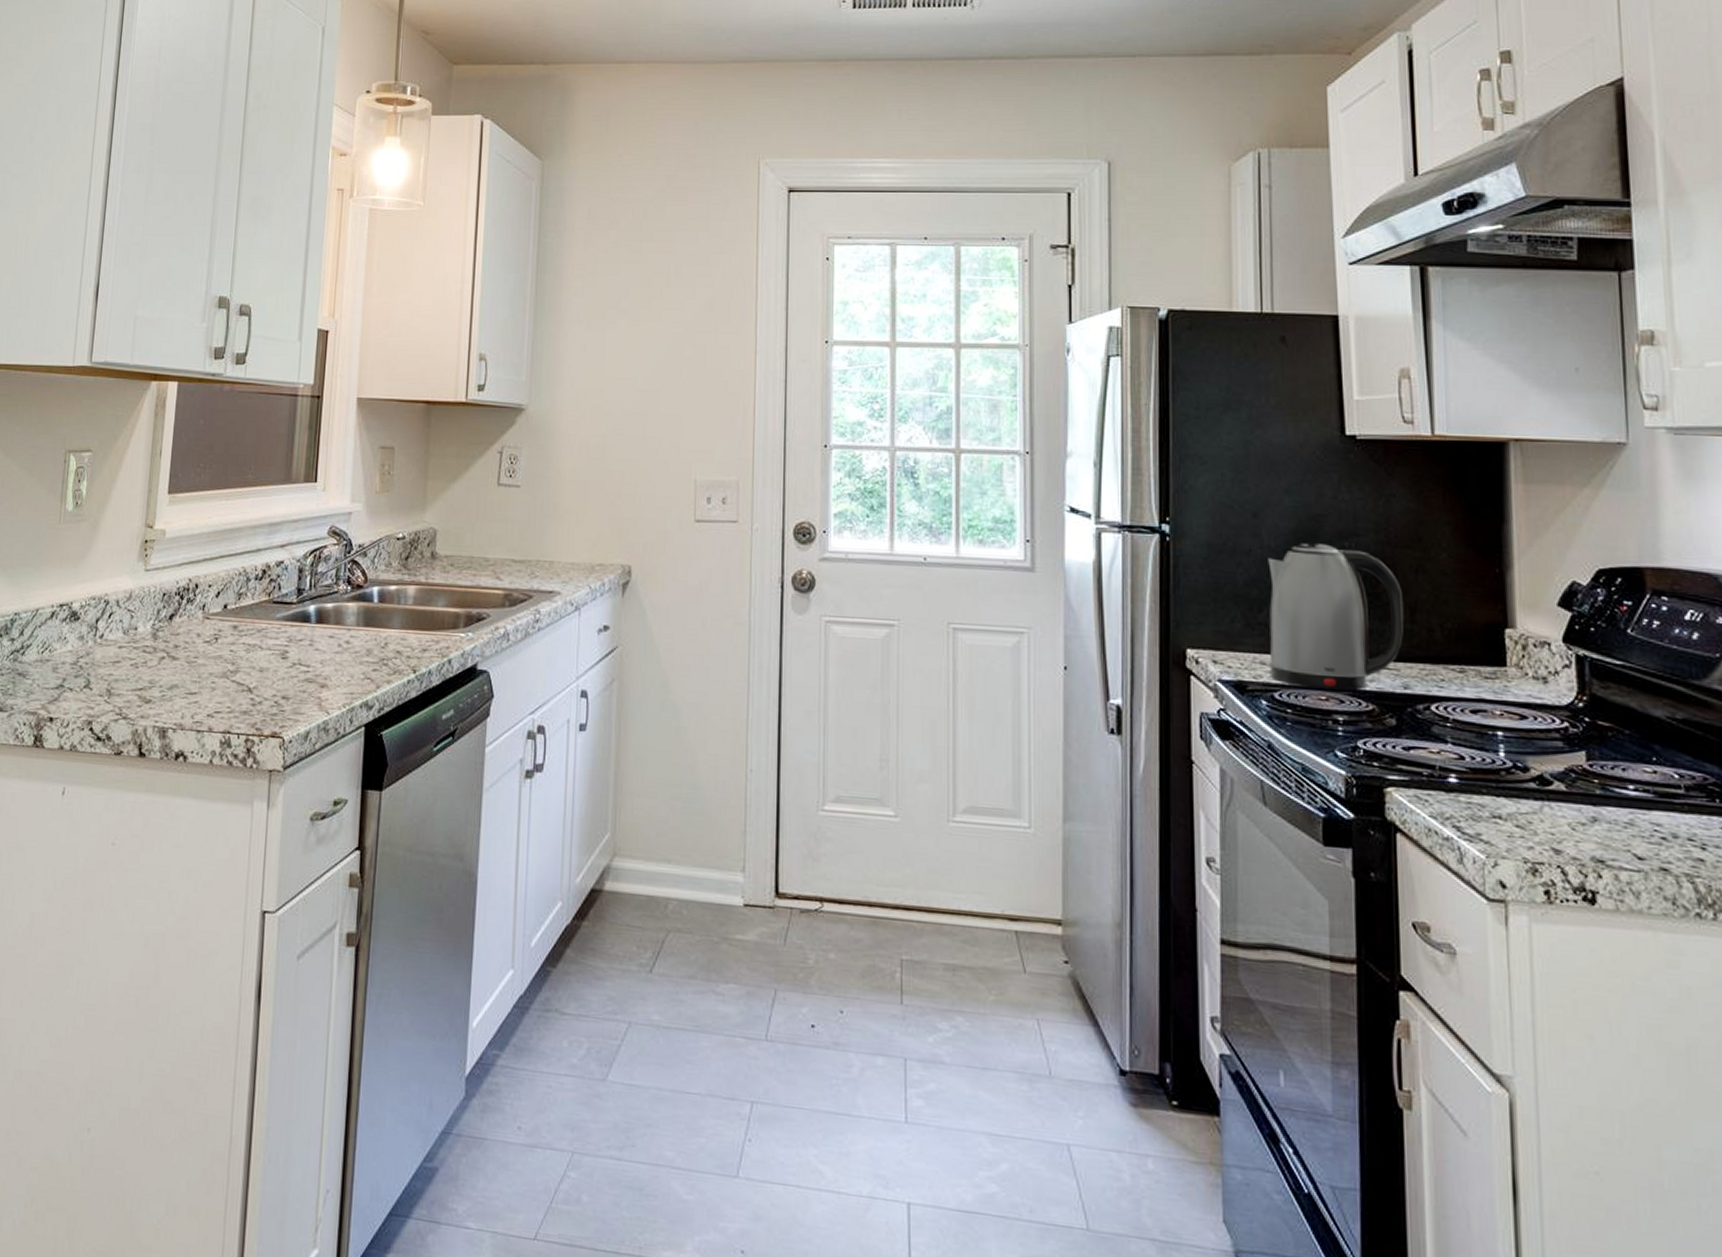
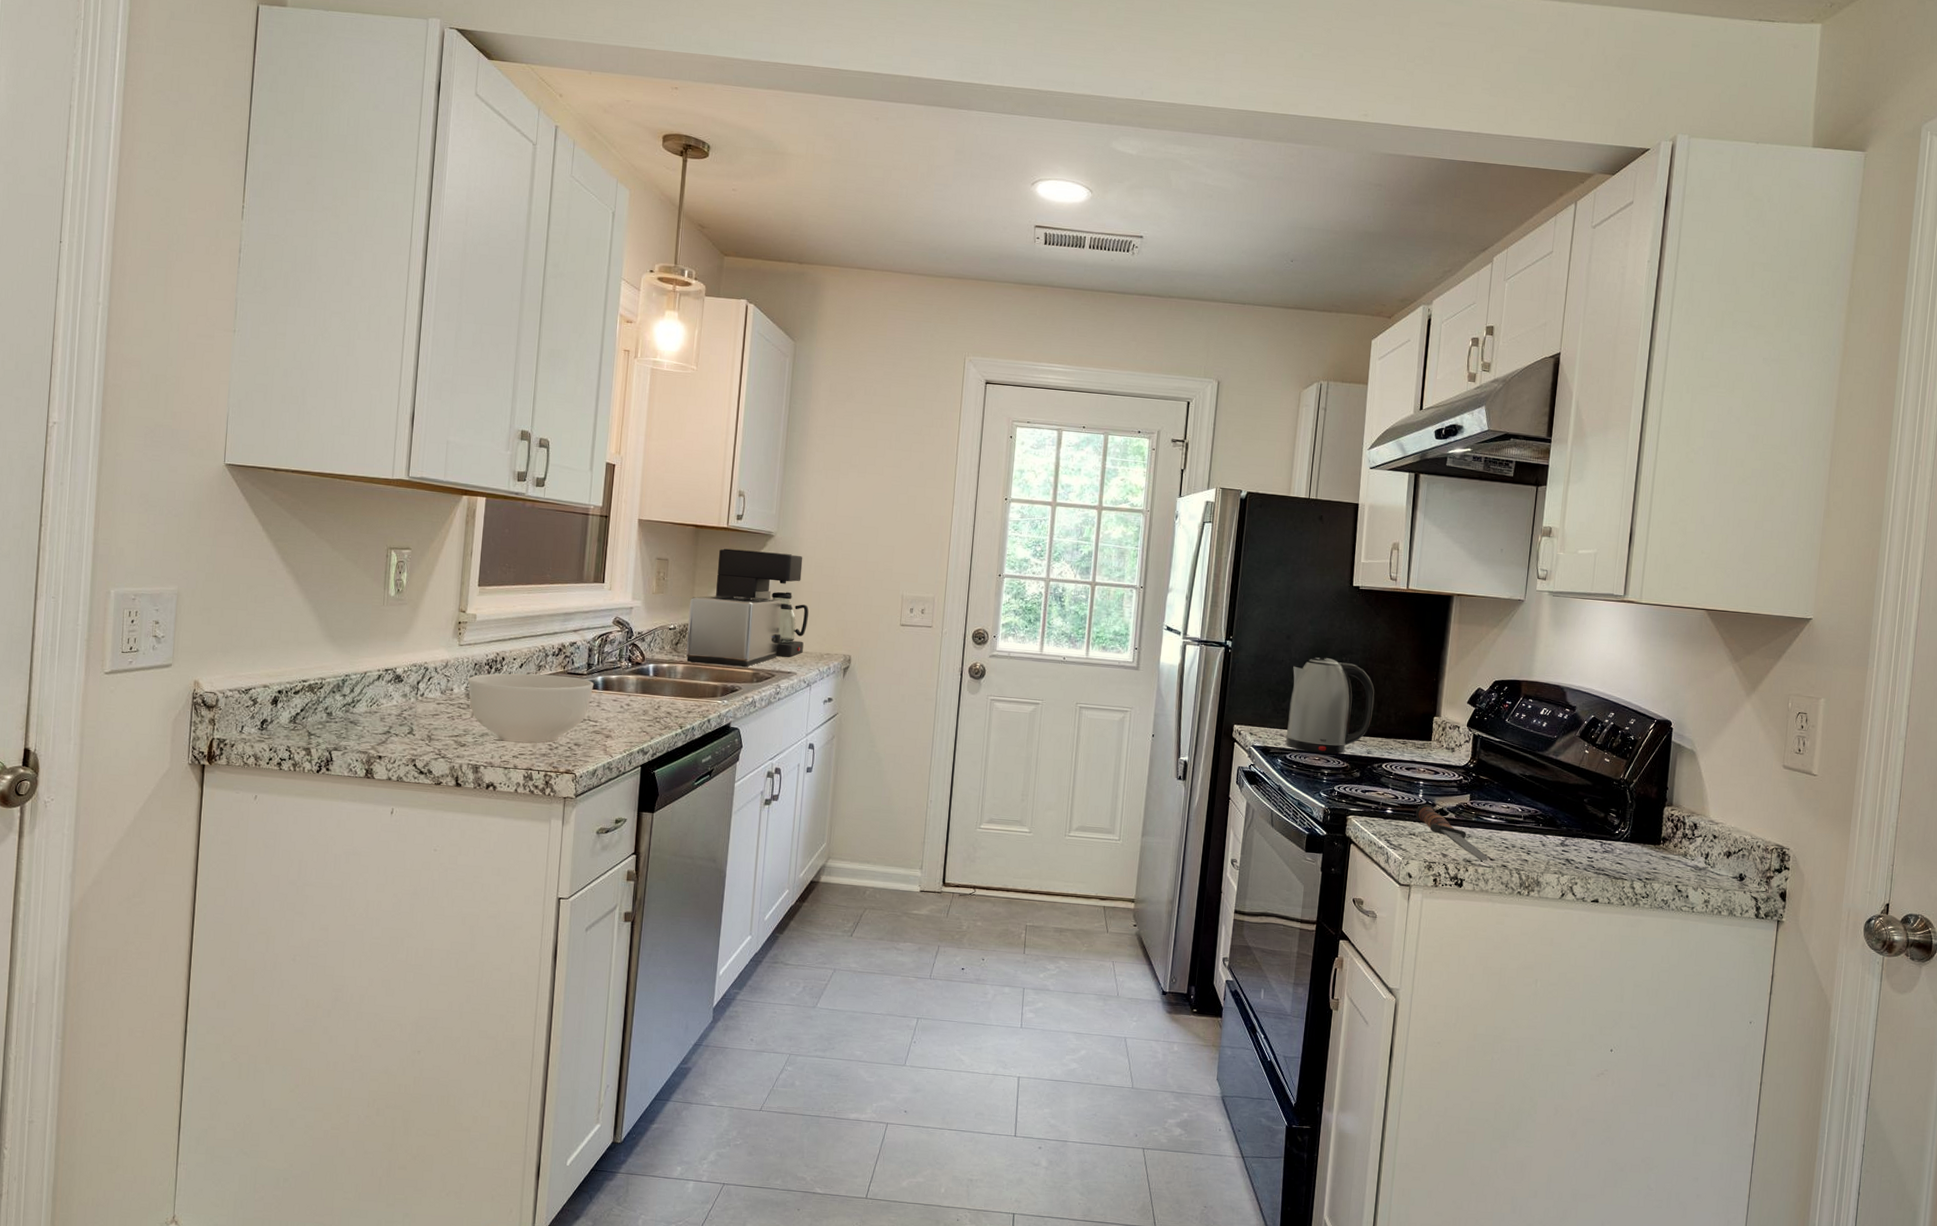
bowl: none [154,604,306,698] -> present [467,673,595,744]
toaster: none [418,489,540,587] -> present [686,594,782,668]
coffee maker: none [454,429,573,572] -> present [716,548,809,658]
knife: none [1496,767,1634,861] -> present [1415,804,1488,861]

